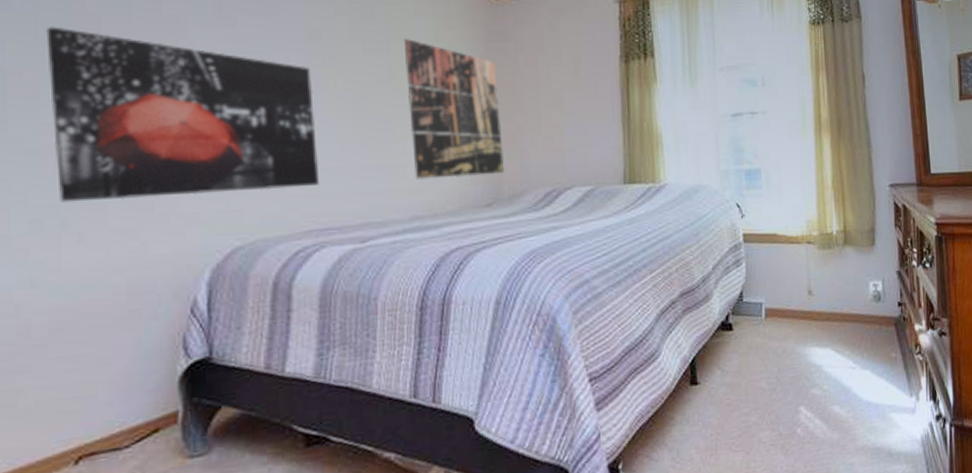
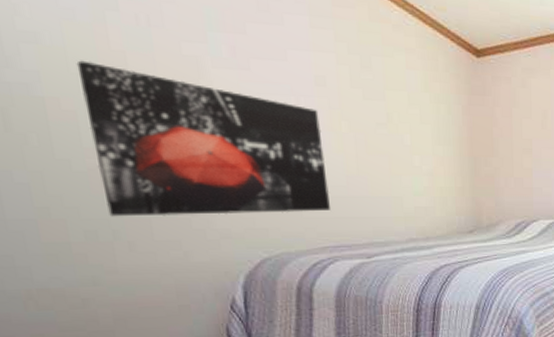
wall art: present [403,39,504,179] -> none [397,88,483,209]

